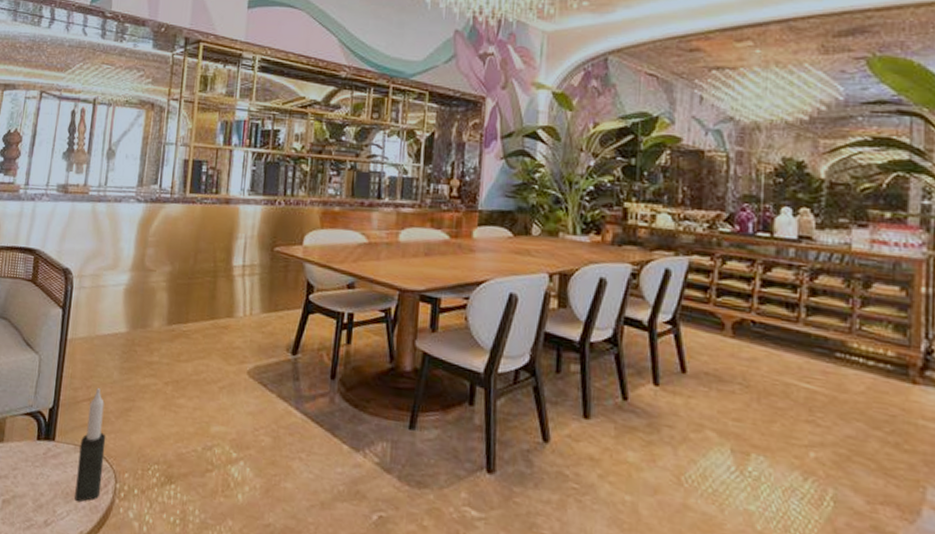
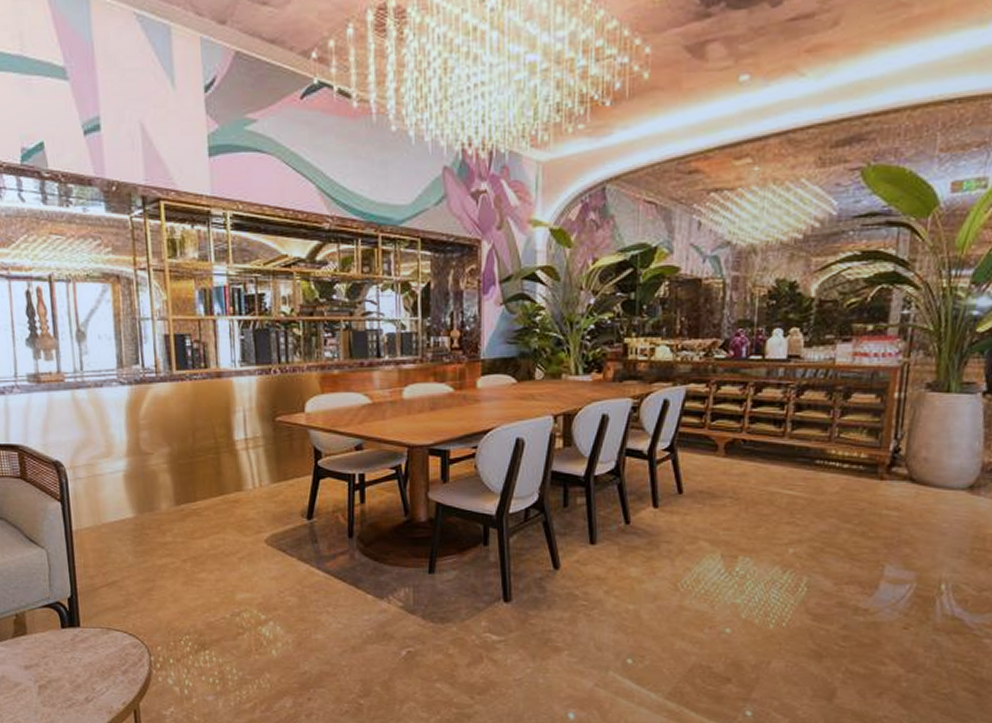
candle: present [75,388,106,502] -> none [107,573,136,677]

